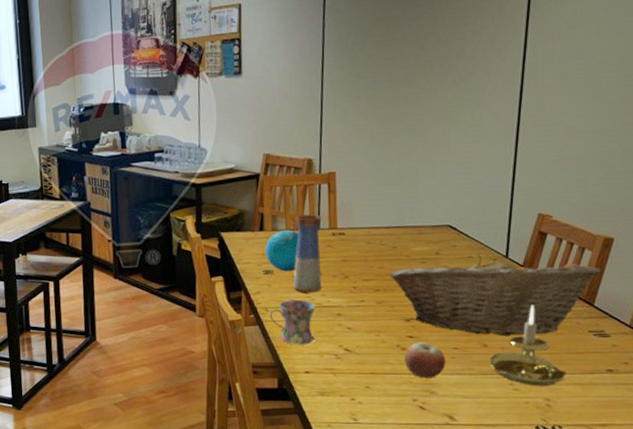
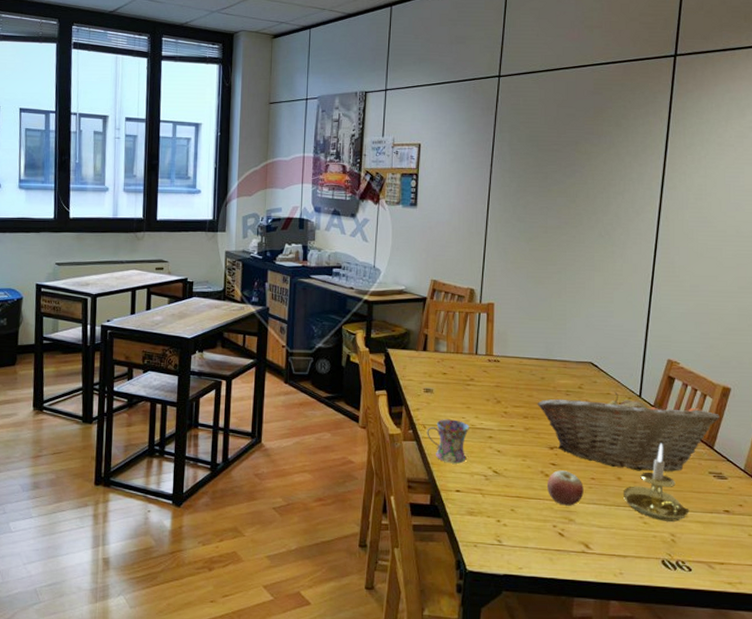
decorative orb: present [265,229,299,272] -> none [426,352,458,392]
vase: present [293,214,322,293] -> none [450,340,479,414]

